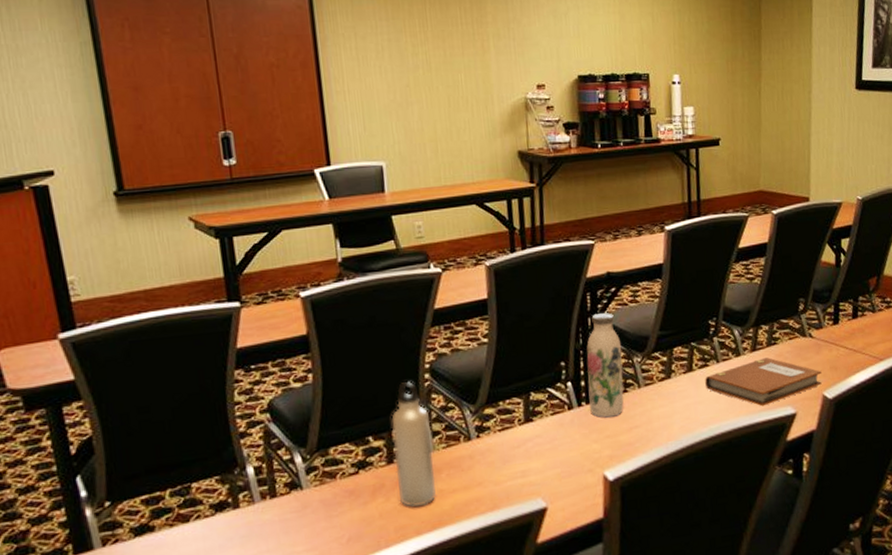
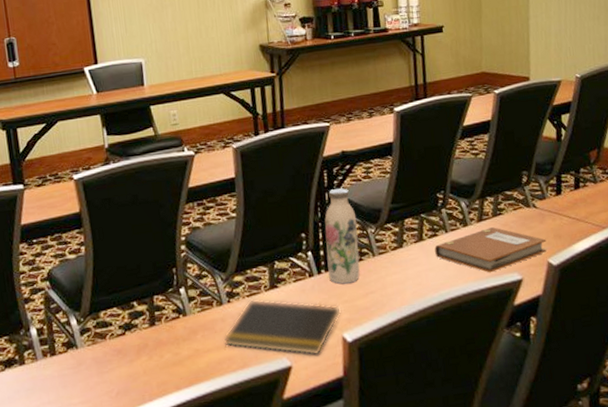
water bottle: present [391,382,436,508] -> none [153,253,193,366]
notepad: none [471,434,603,496] -> present [223,299,342,356]

